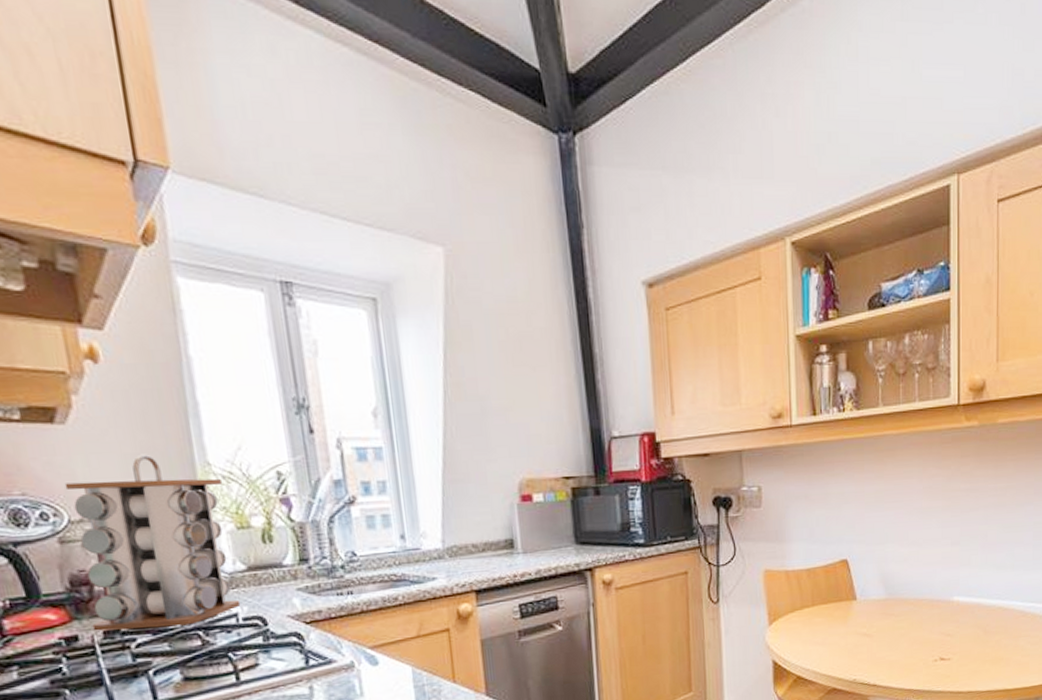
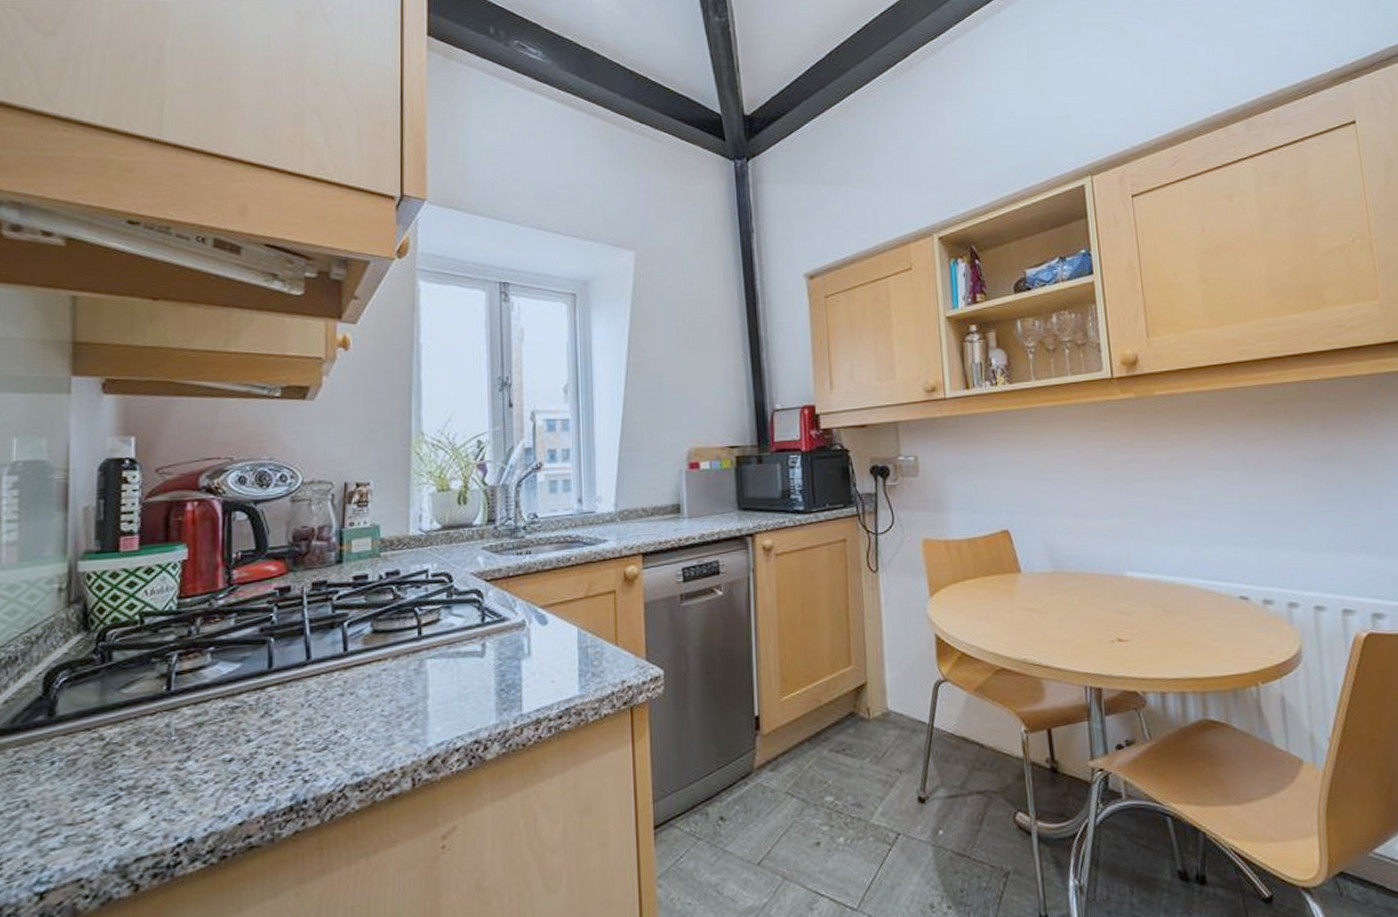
spice rack: present [64,454,241,631] -> none [304,425,432,584]

